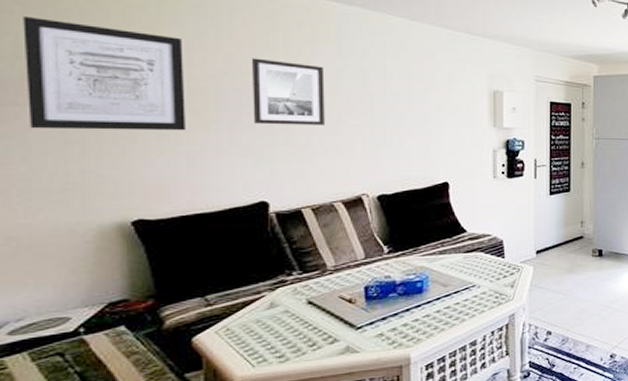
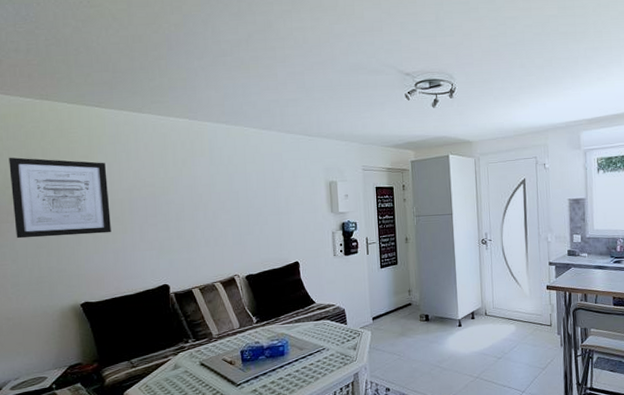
wall art: present [251,58,325,126] -> none [151,172,205,224]

